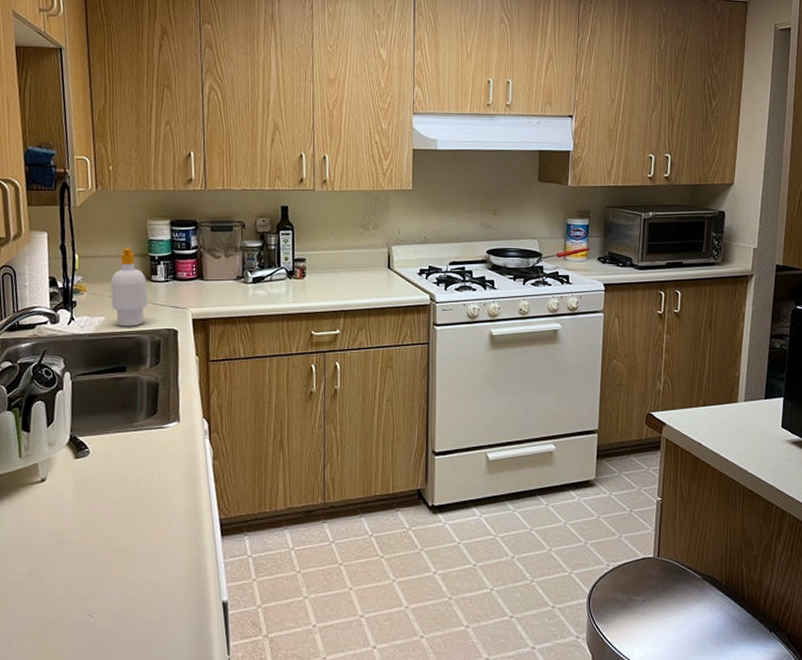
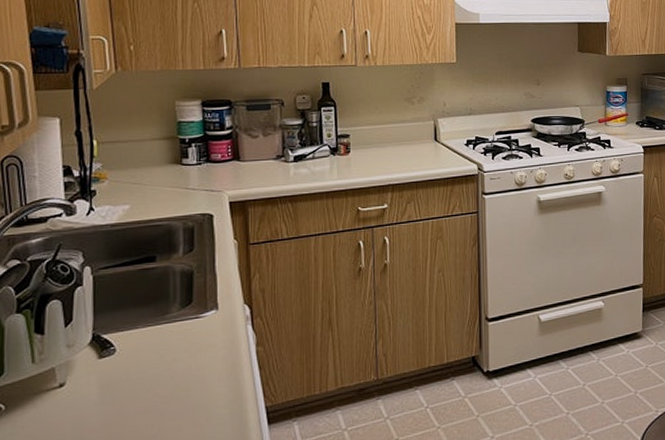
soap bottle: present [110,248,148,327] -> none [135,131,179,215]

